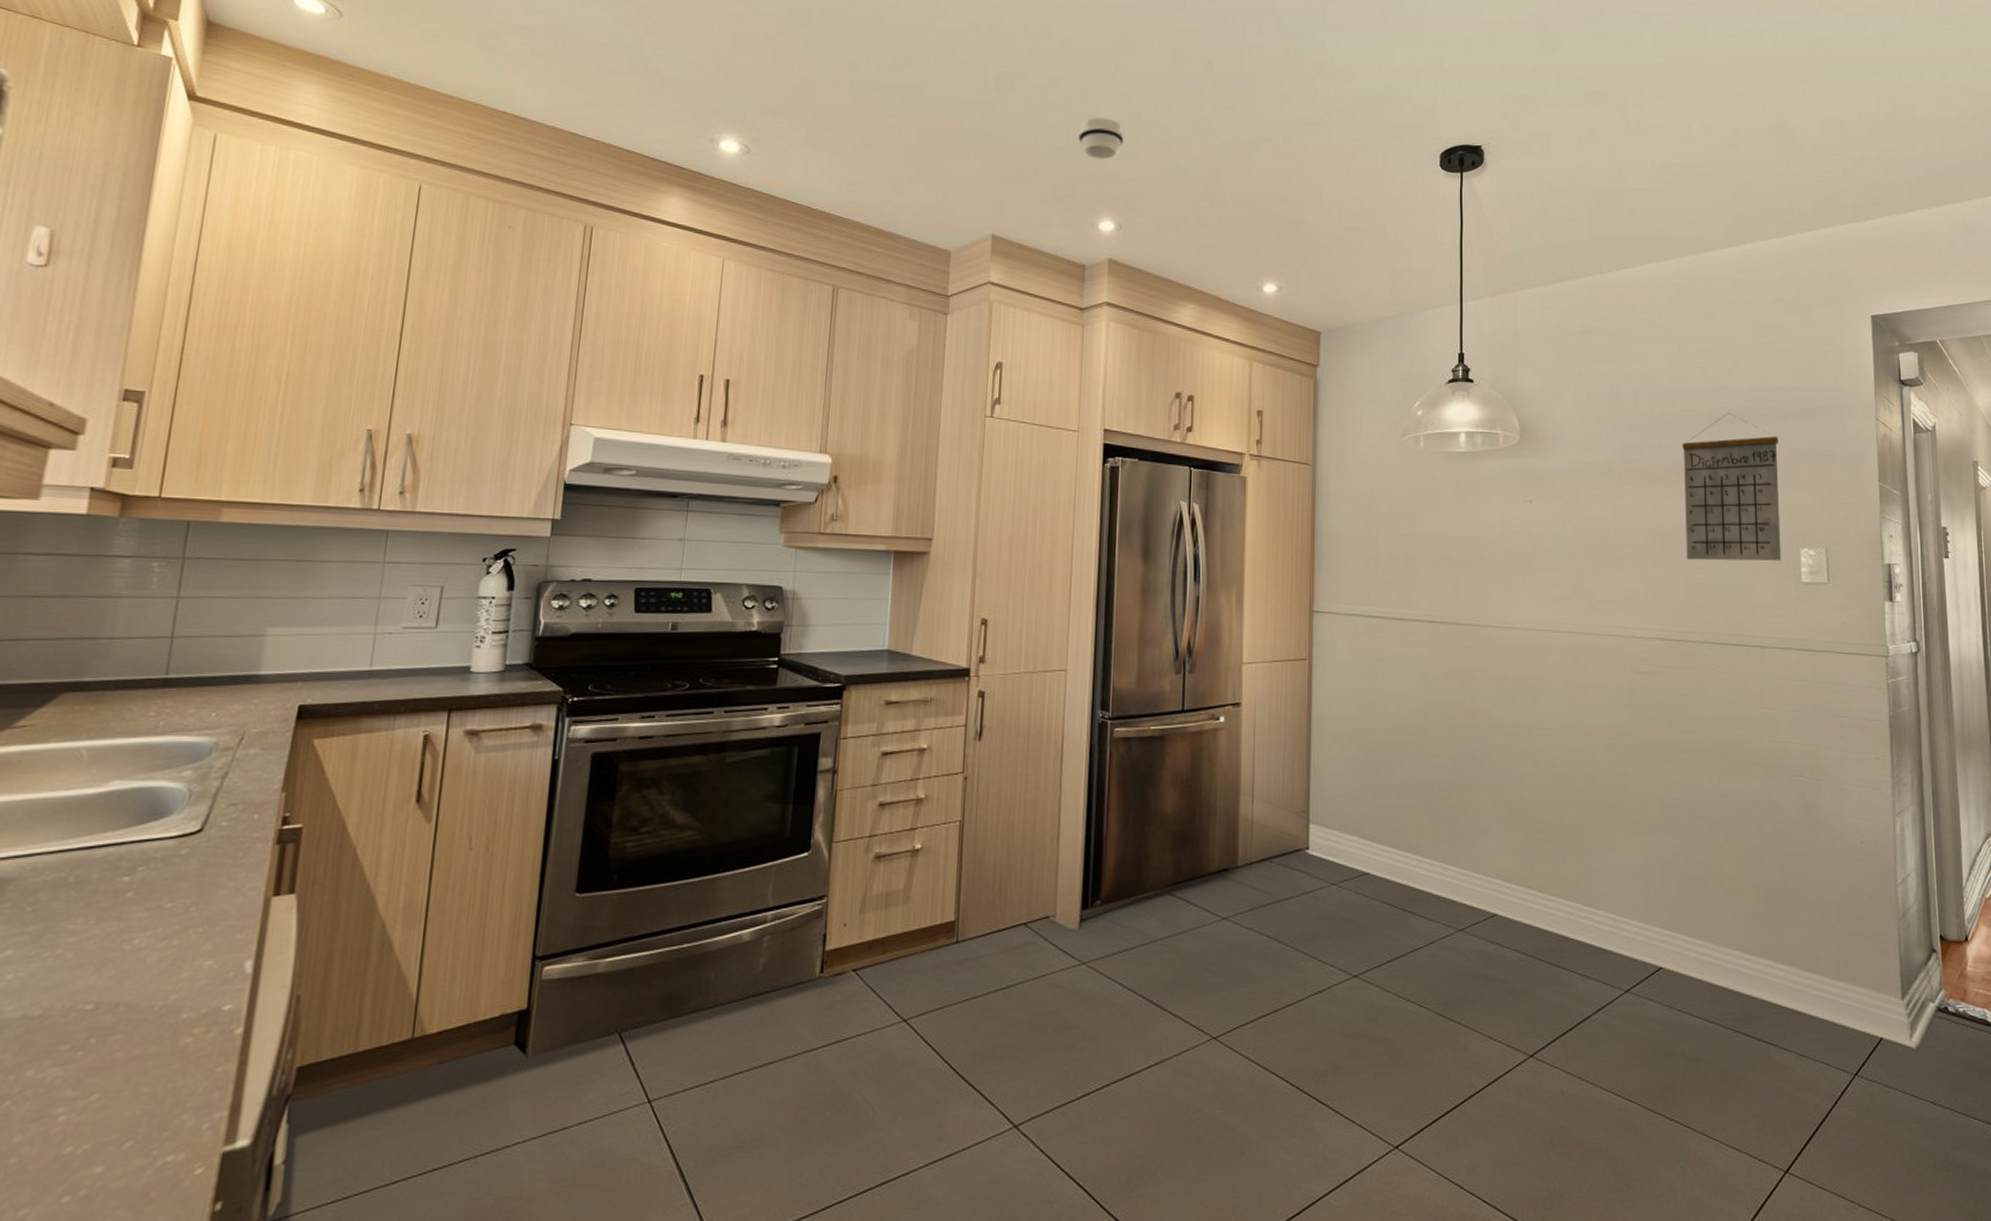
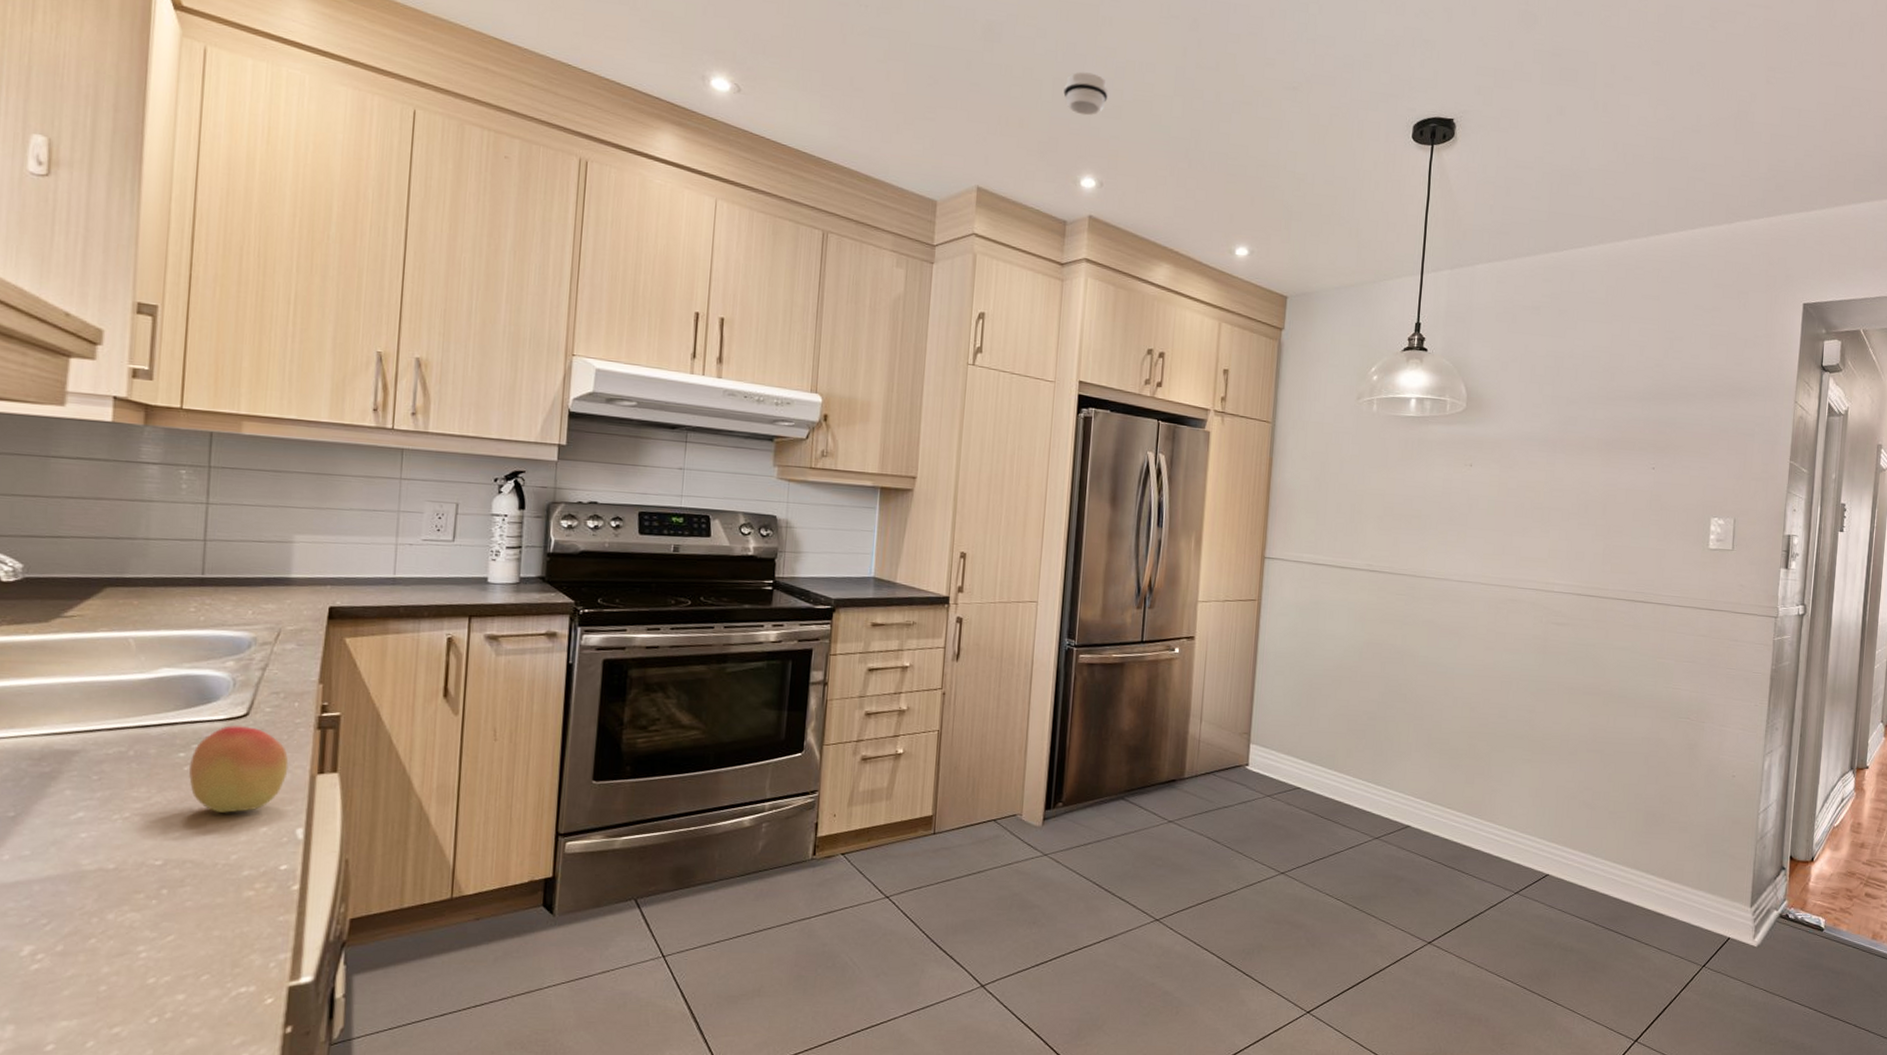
fruit: none [131,842,242,945] -> present [189,725,289,813]
calendar: present [1682,413,1782,561] -> none [1607,390,1704,529]

